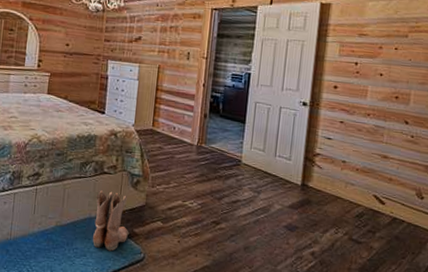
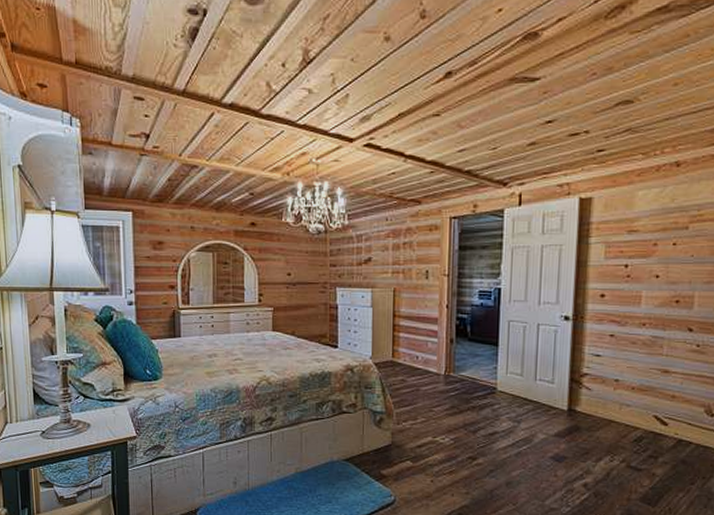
boots: present [93,190,129,251] -> none [336,431,376,496]

